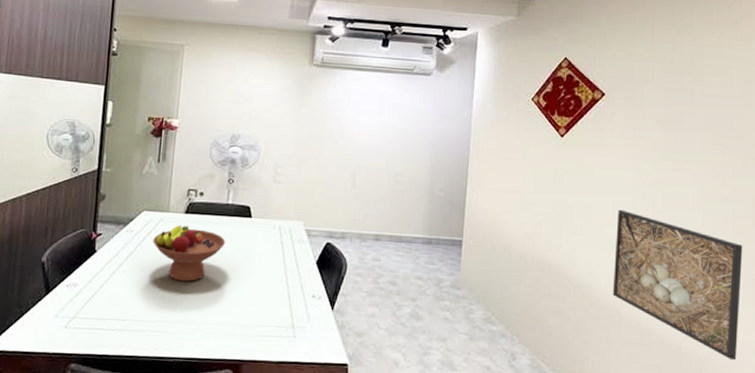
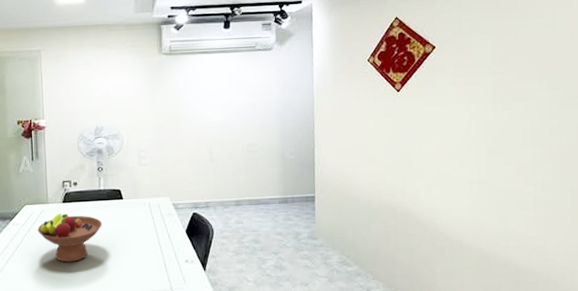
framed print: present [612,209,743,361] -> none [453,151,570,271]

